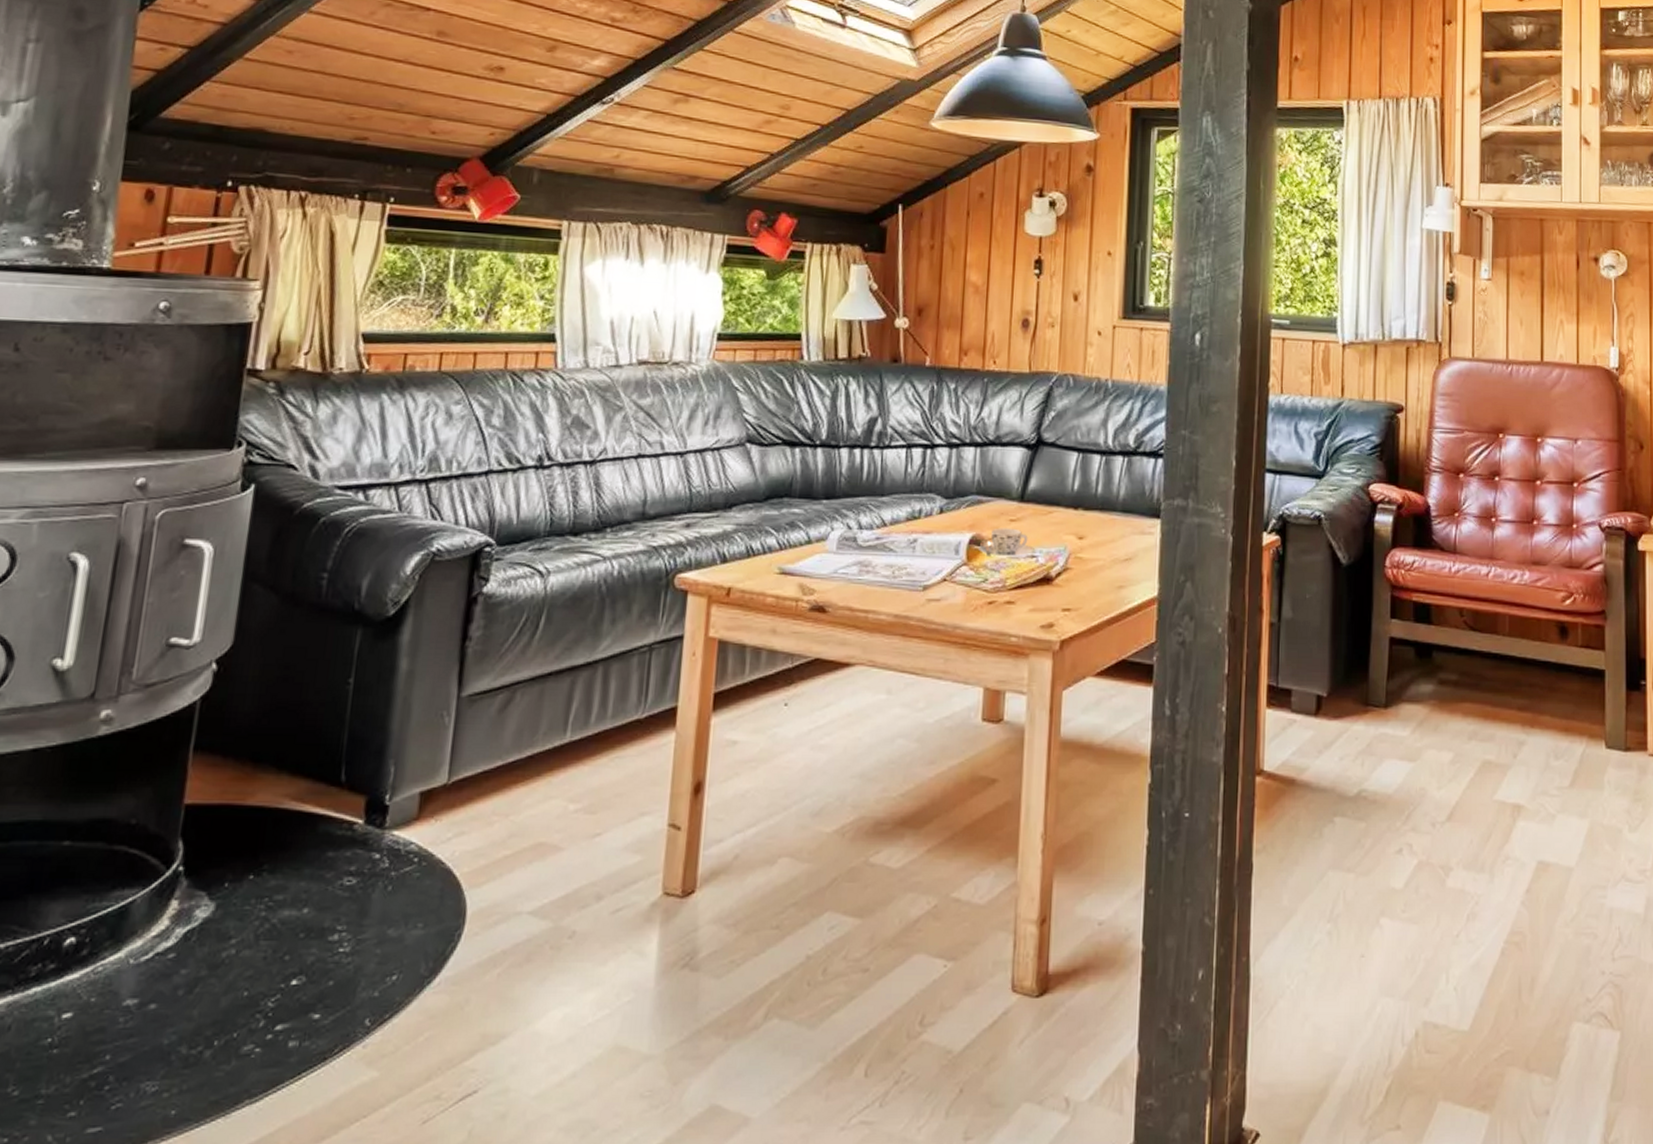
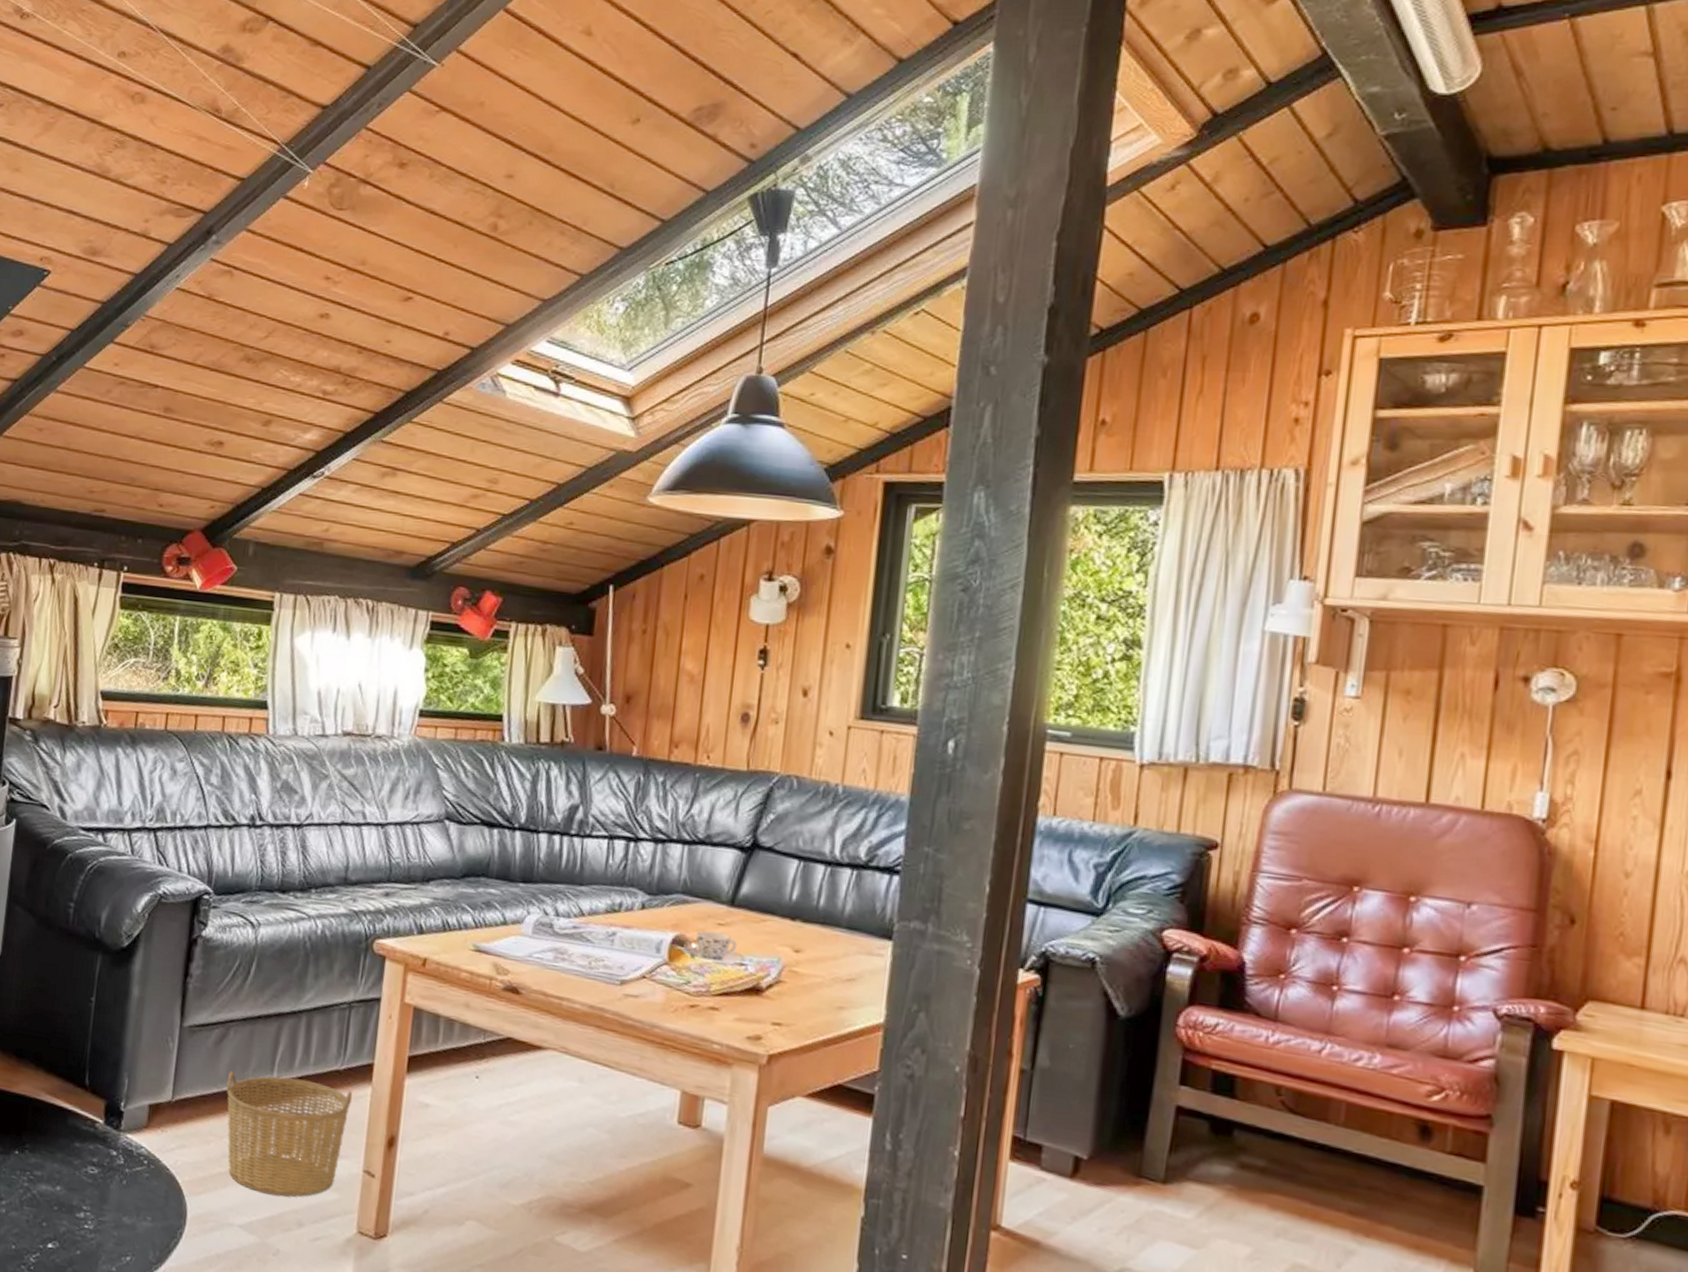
basket: none [512,735,655,869] -> present [226,1071,352,1197]

